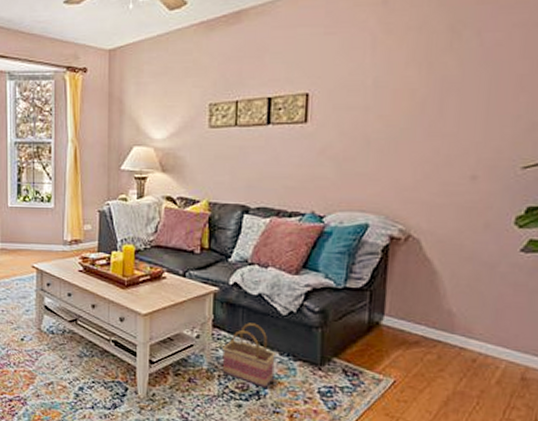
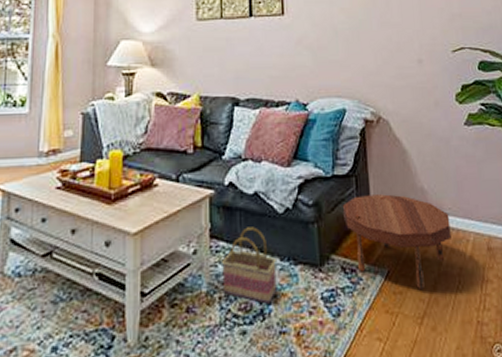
side table: none [350,309,479,404] -> present [342,194,451,291]

